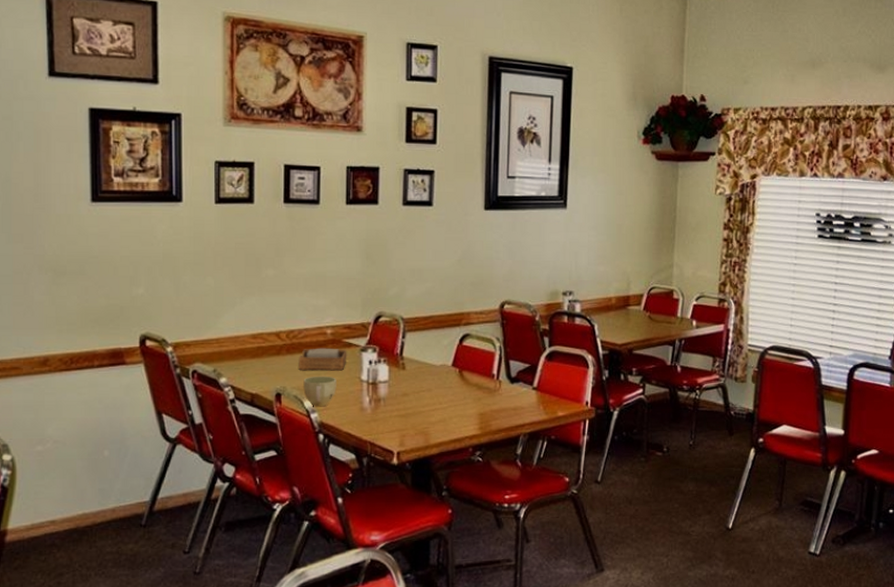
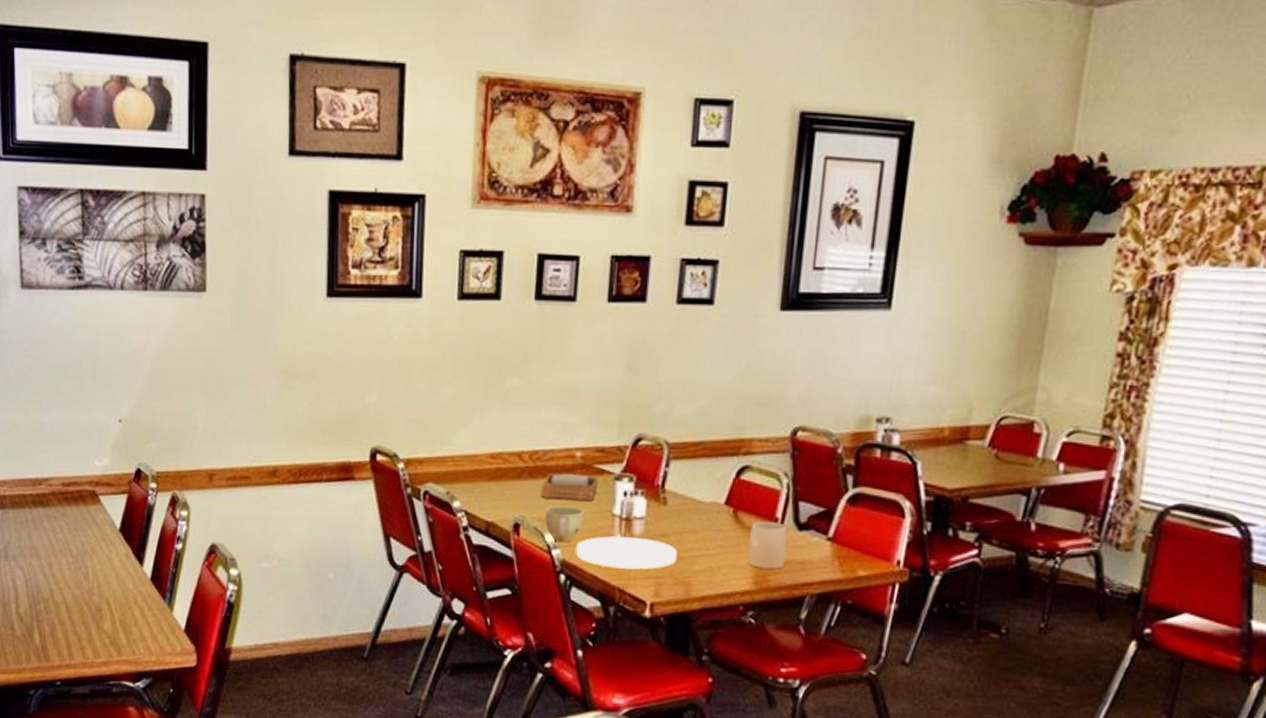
plate: none [332,397,416,425] -> present [576,536,677,570]
mug: none [473,377,503,416] -> present [747,521,788,570]

